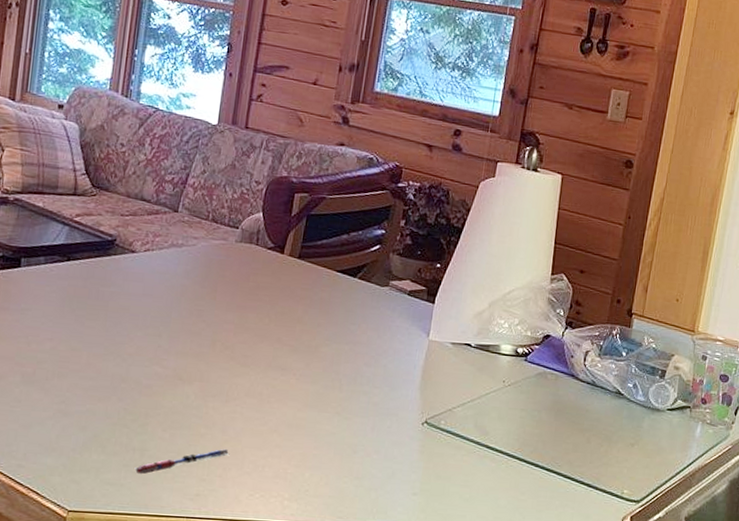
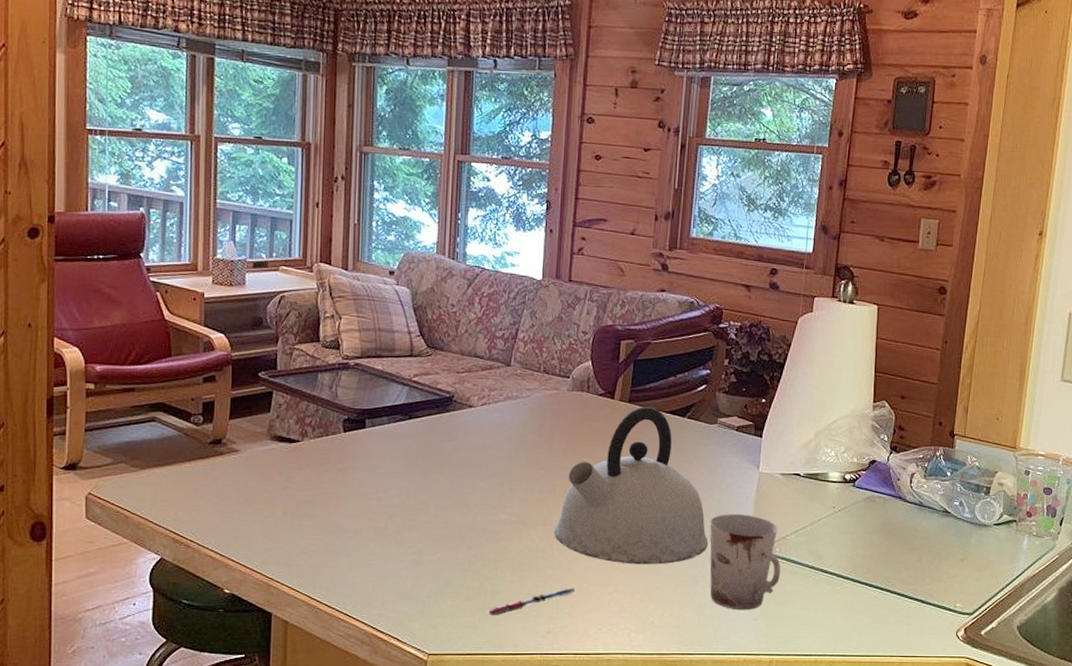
kettle: none [211,263,371,431] -> present [554,406,708,565]
cup: none [369,381,445,484] -> present [709,514,781,611]

